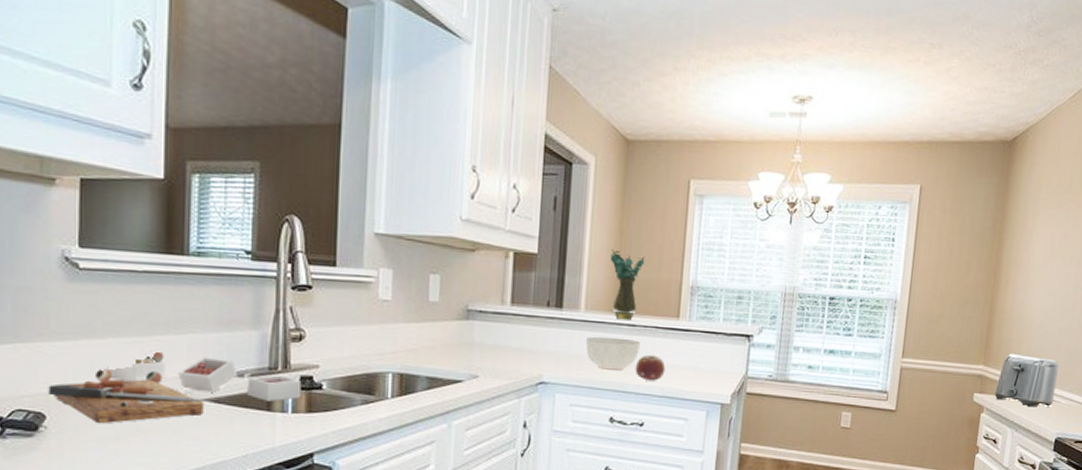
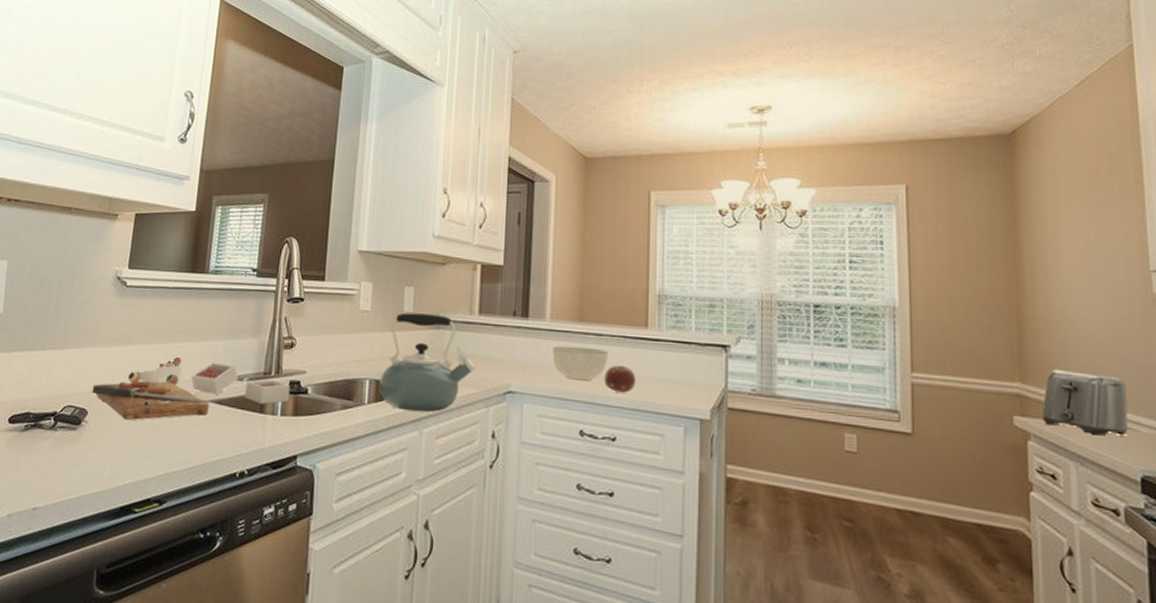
kettle: none [404,302,508,405] -> present [379,312,476,413]
vase: present [610,249,645,320] -> none [574,260,609,330]

